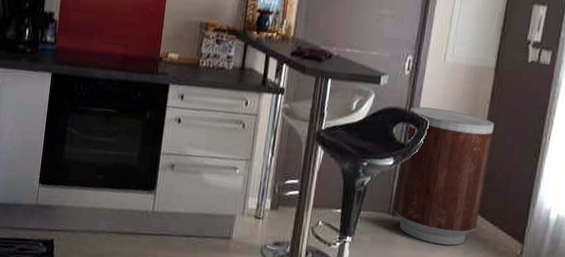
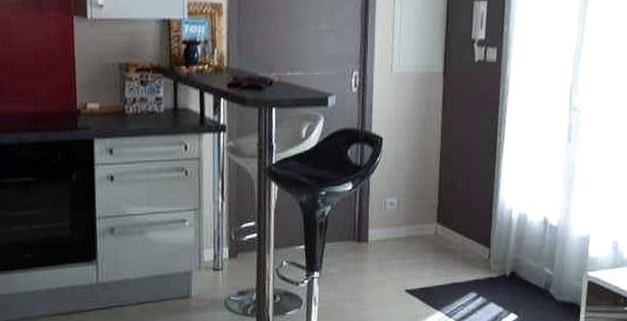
trash can: present [393,106,495,246] -> none [358,122,449,263]

